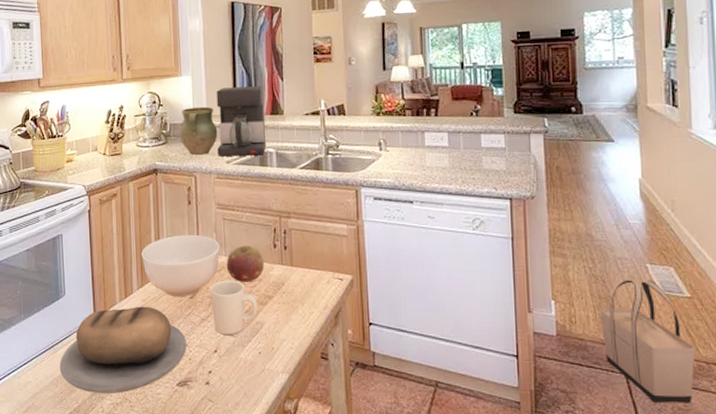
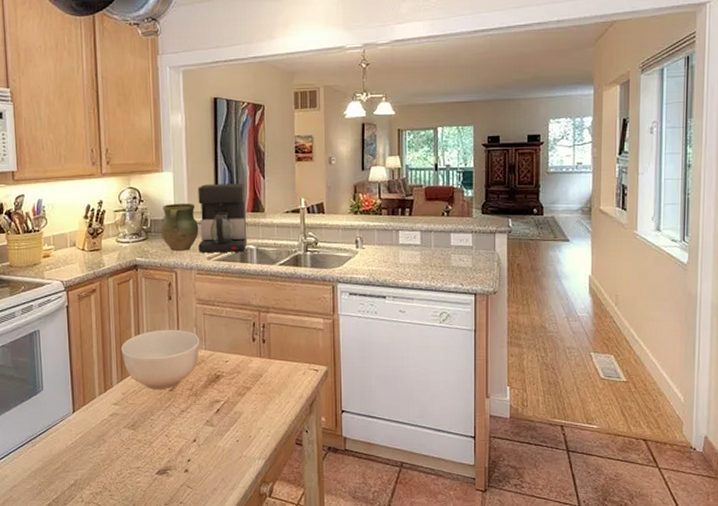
bread: present [59,306,187,394] -> none [37,399,167,485]
mug: present [210,280,258,334] -> none [189,372,236,424]
fruit: present [226,245,265,282] -> none [206,339,243,375]
shopping bag: present [599,280,696,403] -> none [548,366,627,474]

